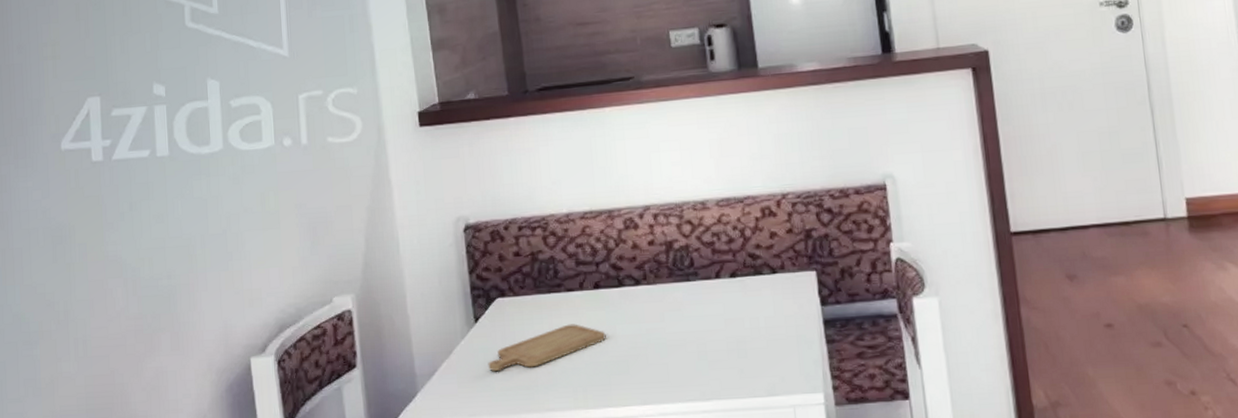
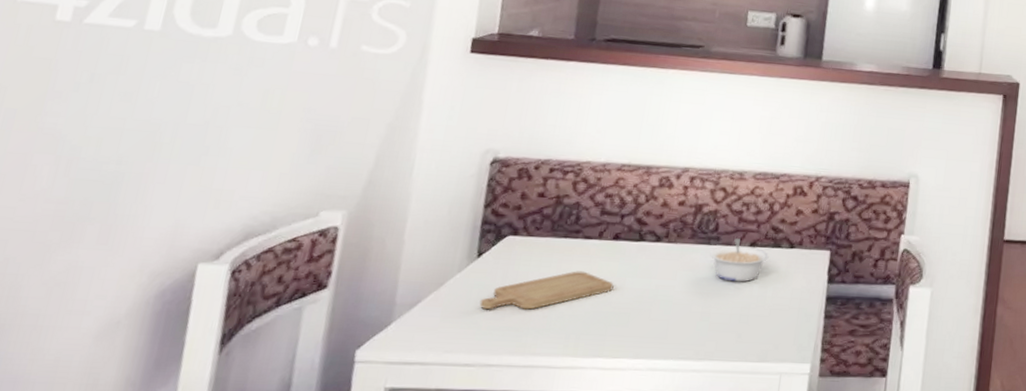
legume: none [692,271,753,317] -> present [710,238,769,282]

